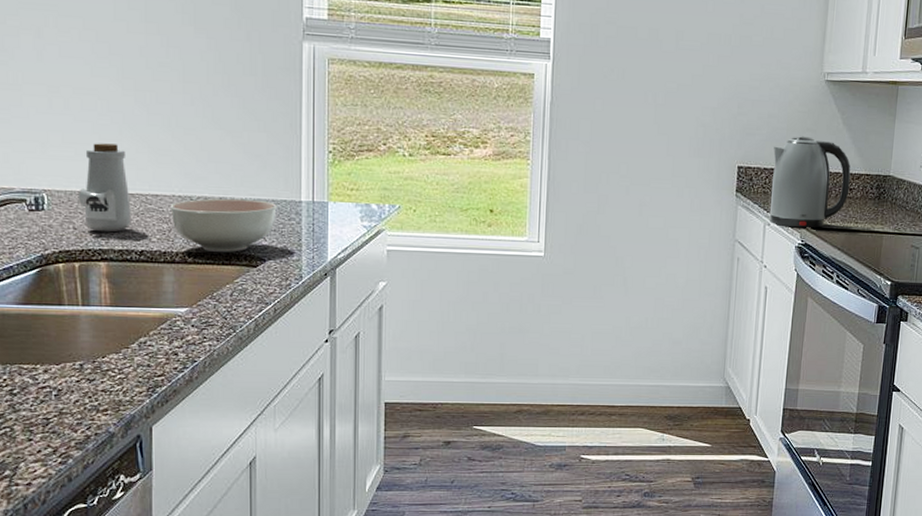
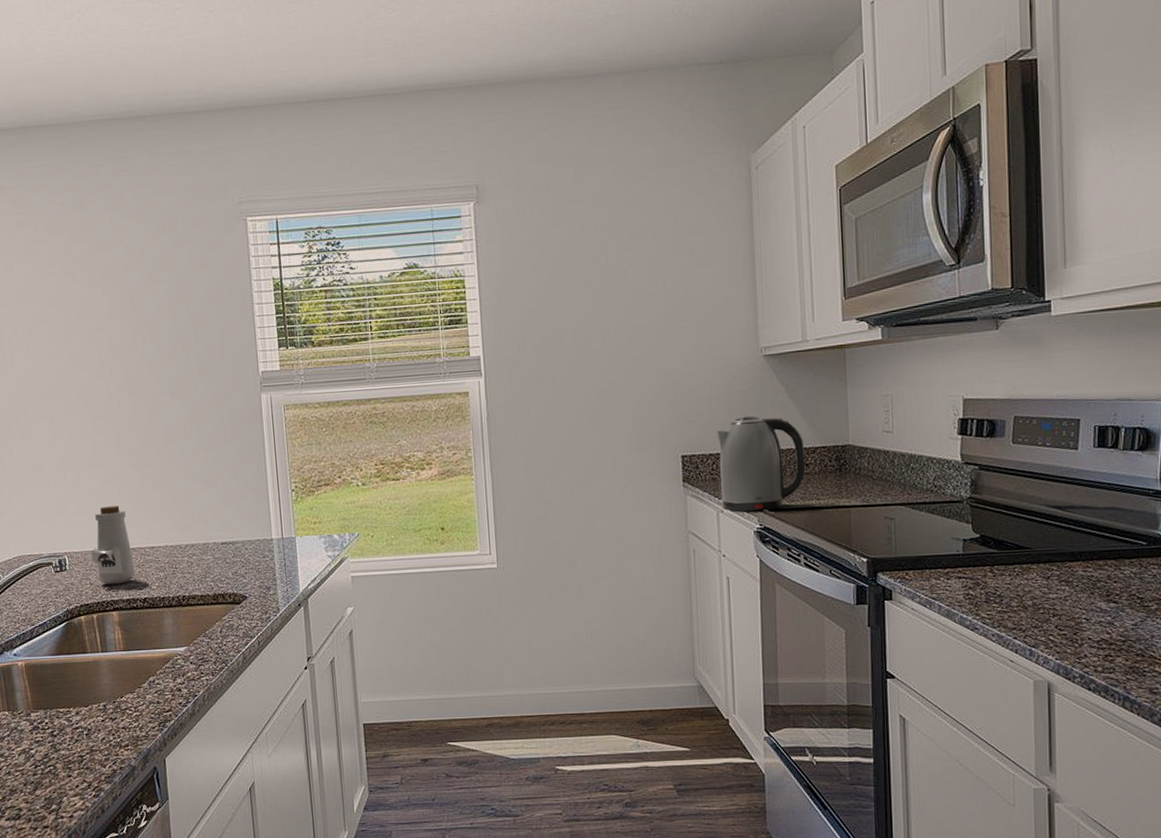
bowl: present [170,198,277,252] -> none [164,542,253,594]

